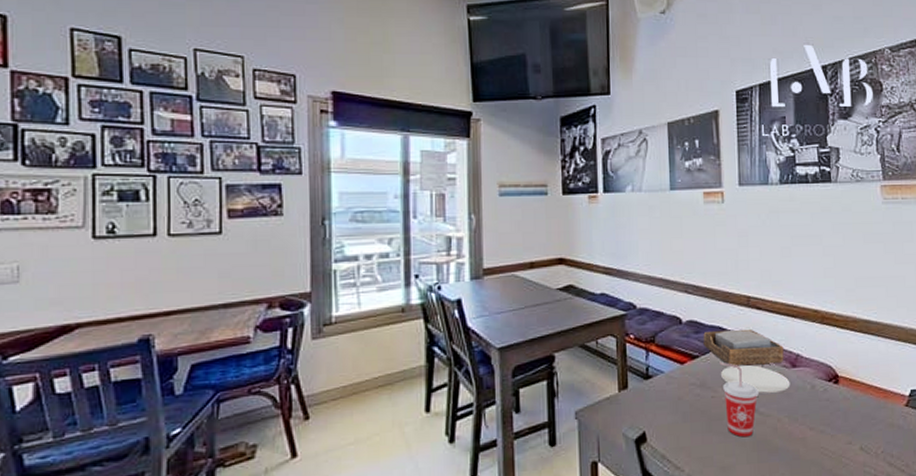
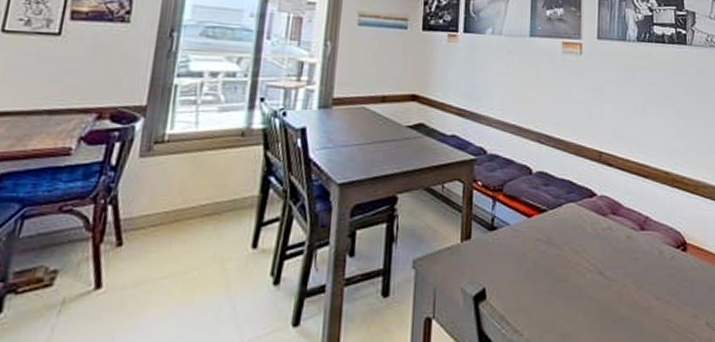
napkin holder: present [703,329,784,366] -> none [552,184,633,225]
beverage cup: present [718,361,759,438] -> none [566,218,605,302]
plate: present [720,364,790,394] -> none [567,223,638,257]

